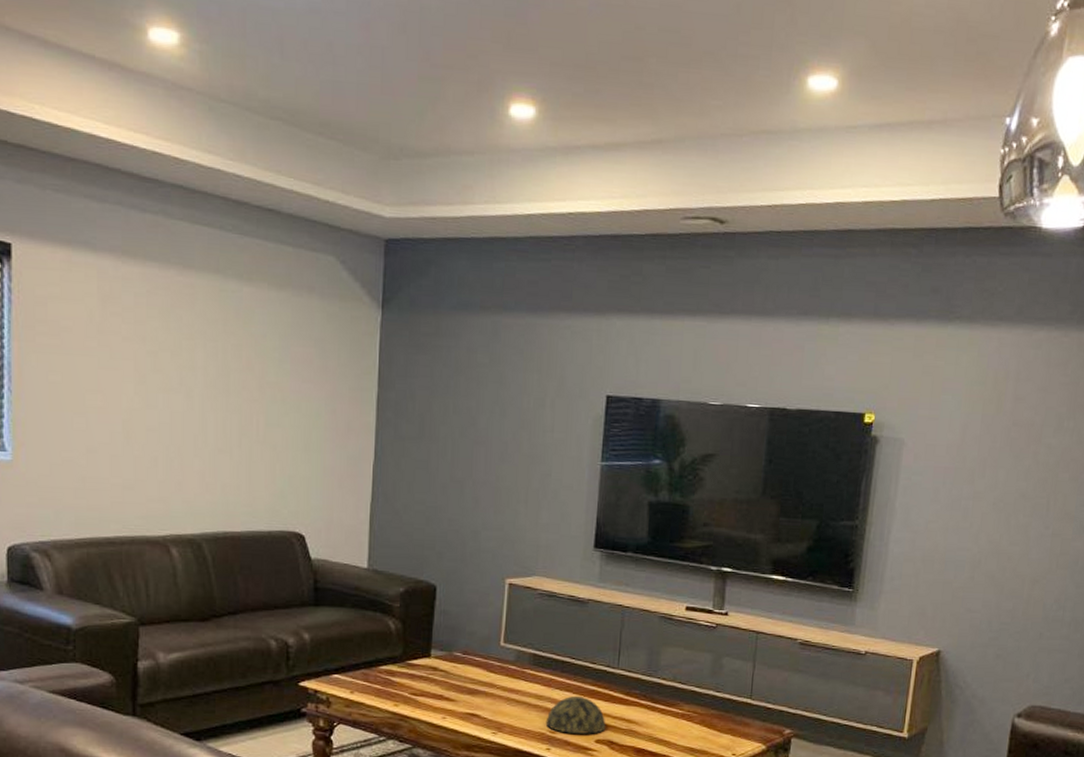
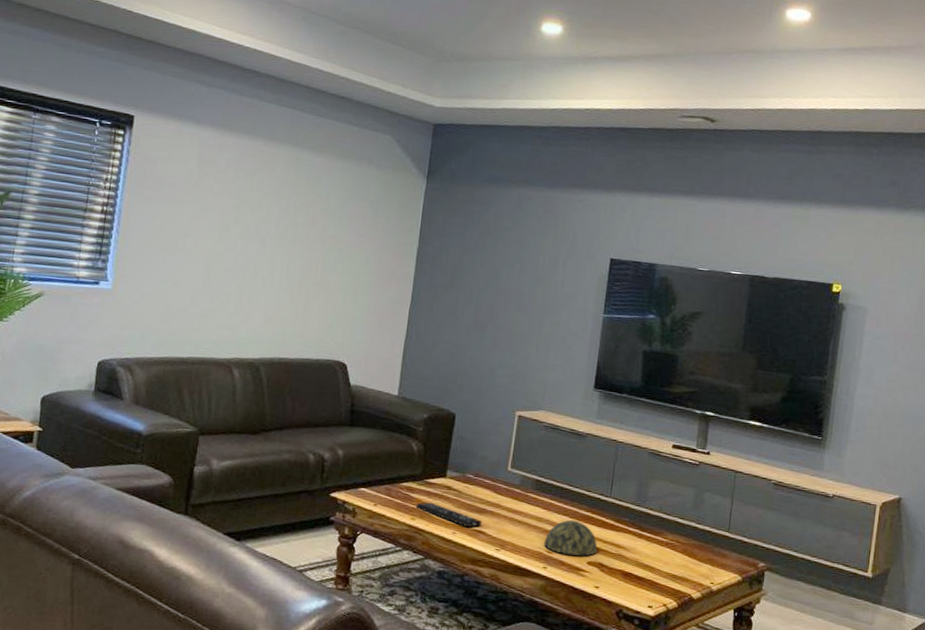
remote control: none [398,685,475,711] -> present [416,502,483,528]

